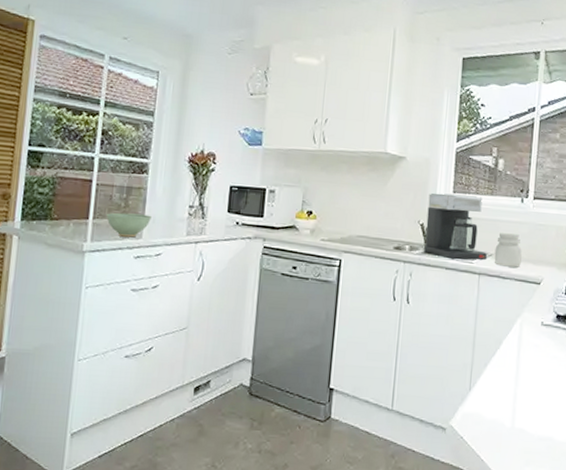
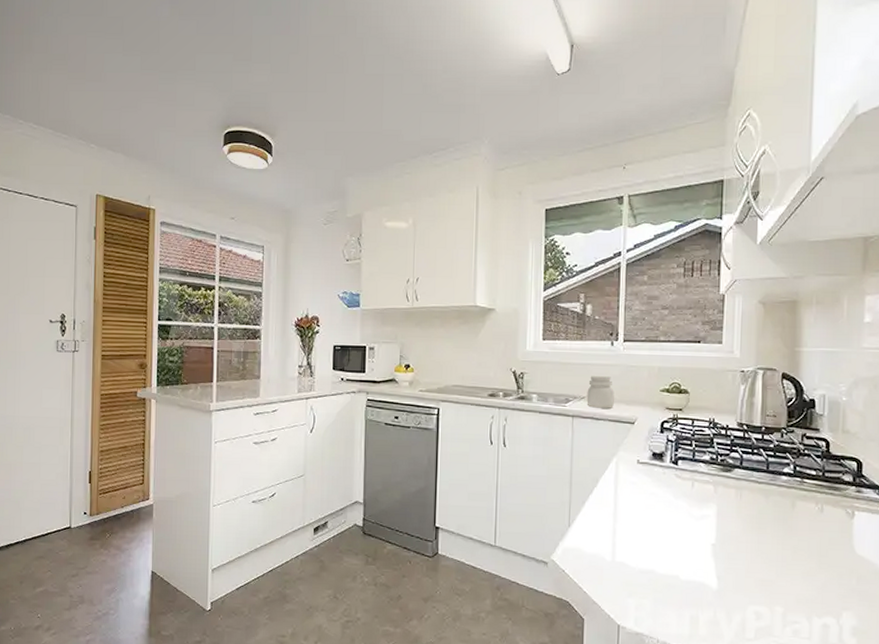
bowl: present [106,212,152,238] -> none [228,375,266,397]
coffee maker: present [424,193,487,261] -> none [517,341,579,404]

